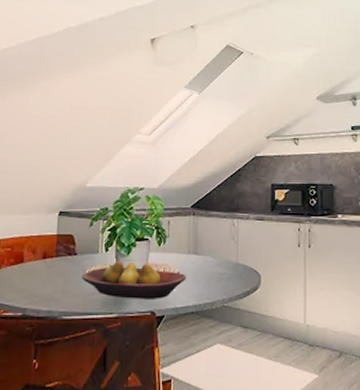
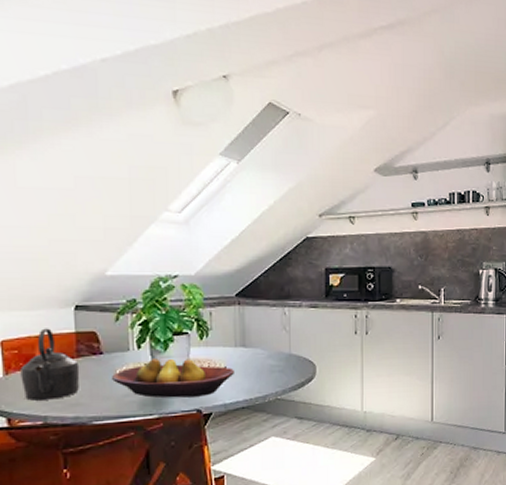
kettle: none [10,230,57,294] -> present [20,328,80,401]

